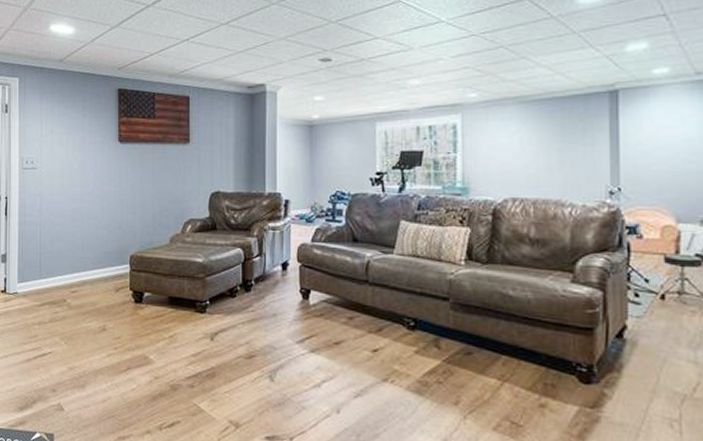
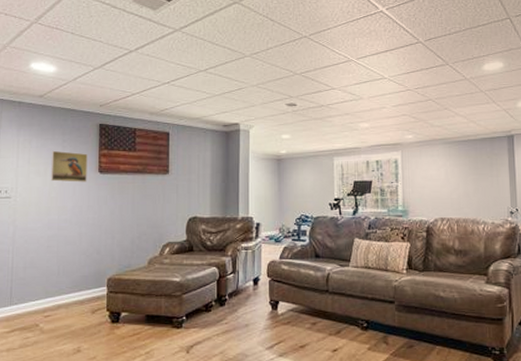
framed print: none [72,118,107,153] -> present [50,150,88,183]

